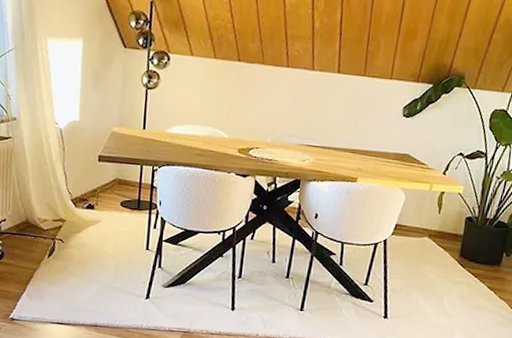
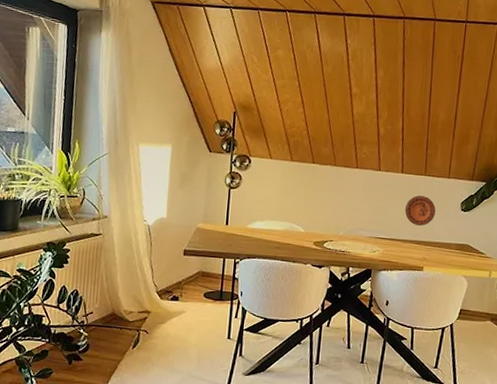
decorative plate: none [339,99,374,133] -> present [404,195,436,226]

